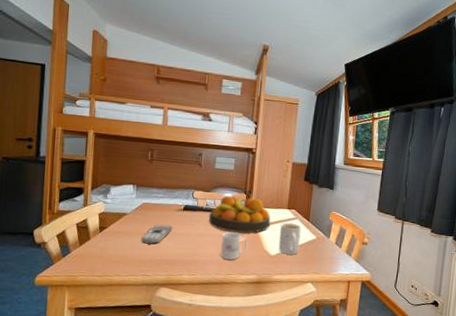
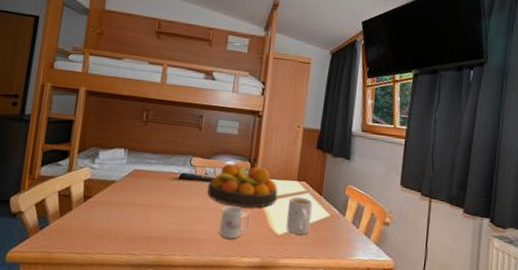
remote control: present [141,224,173,245] -> none [130,194,166,218]

